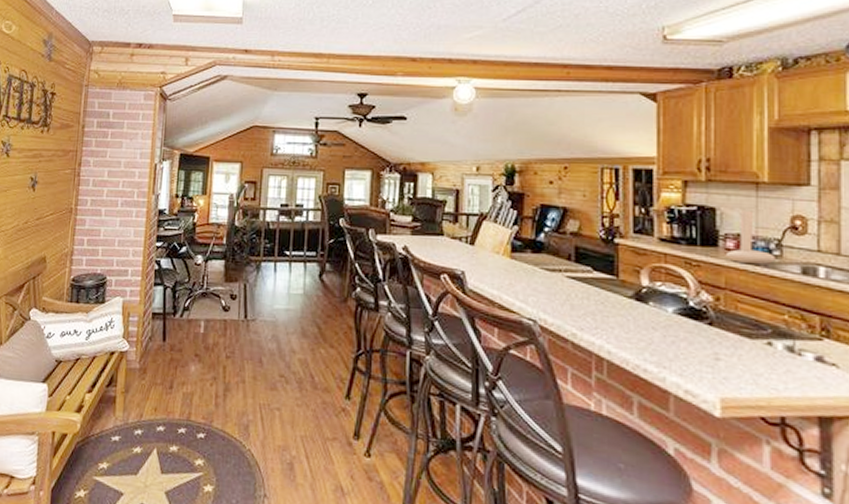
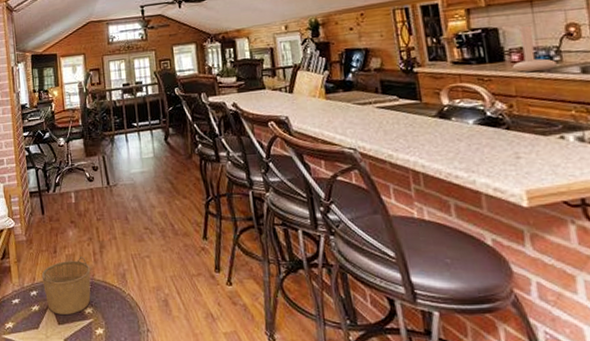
basket: none [150,397,210,464] -> present [41,256,91,315]

